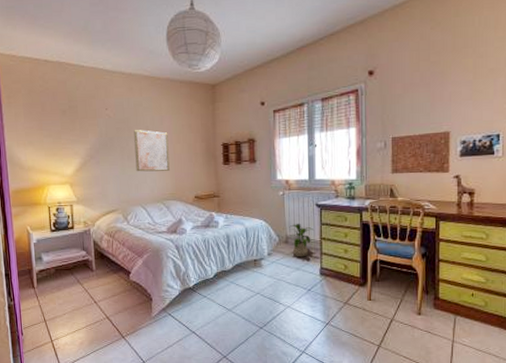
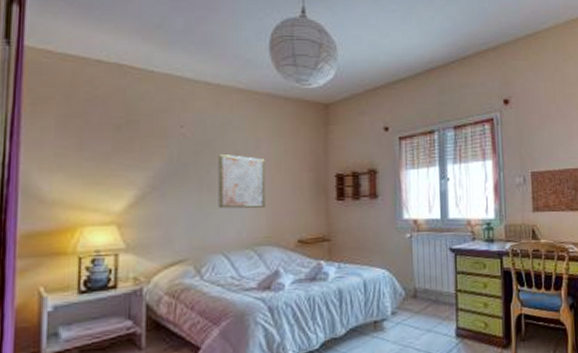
house plant: present [289,223,313,257] -> none [418,272,447,316]

